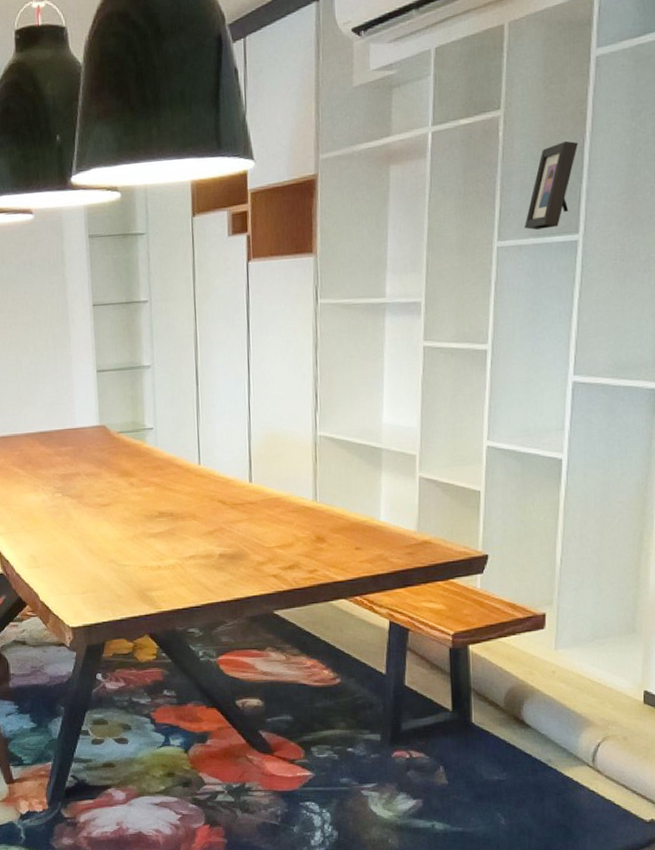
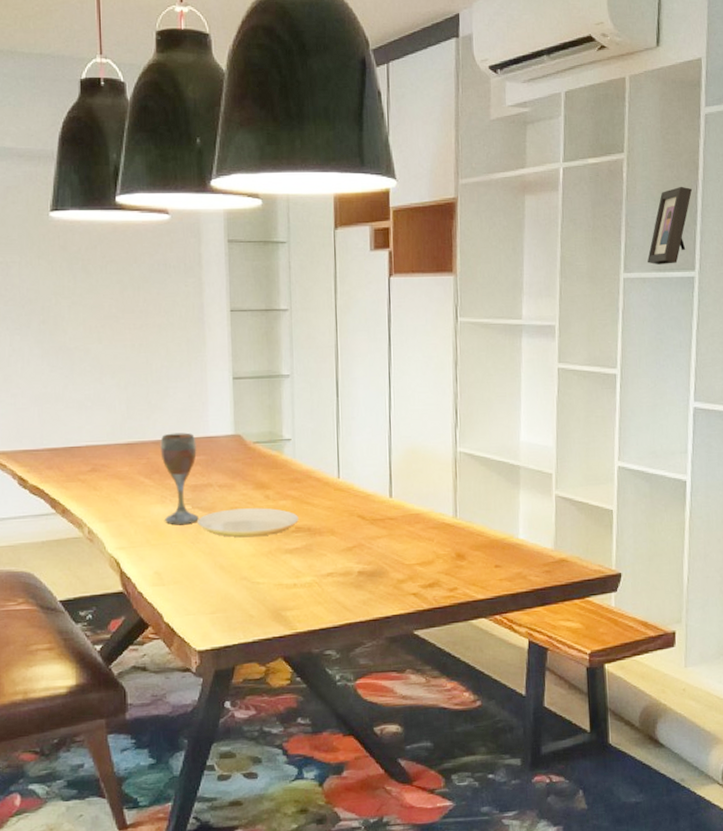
cup: none [31,425,69,511] -> present [160,432,199,524]
plate: none [67,494,161,523] -> present [197,508,298,538]

